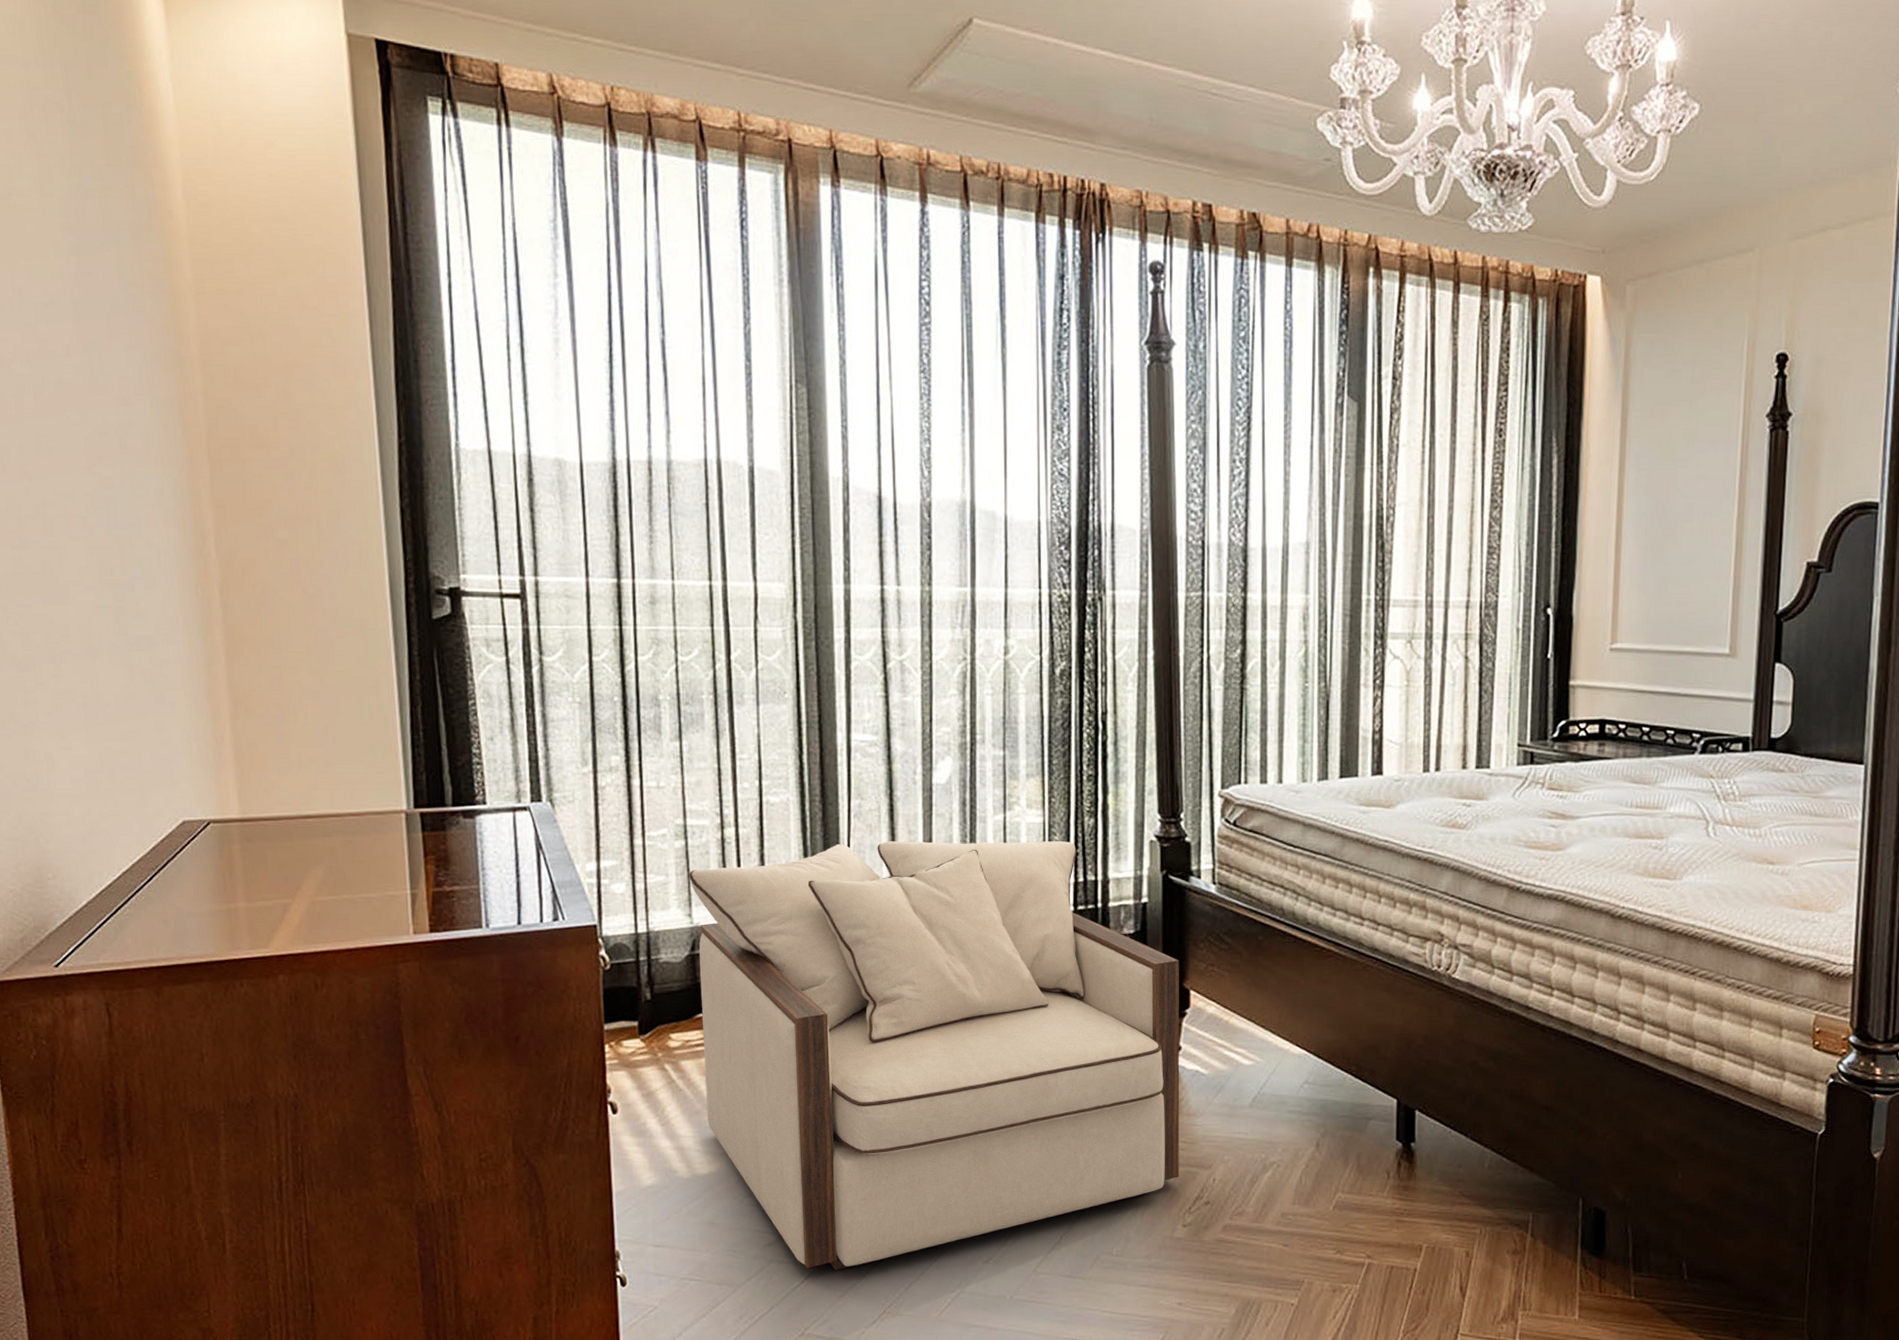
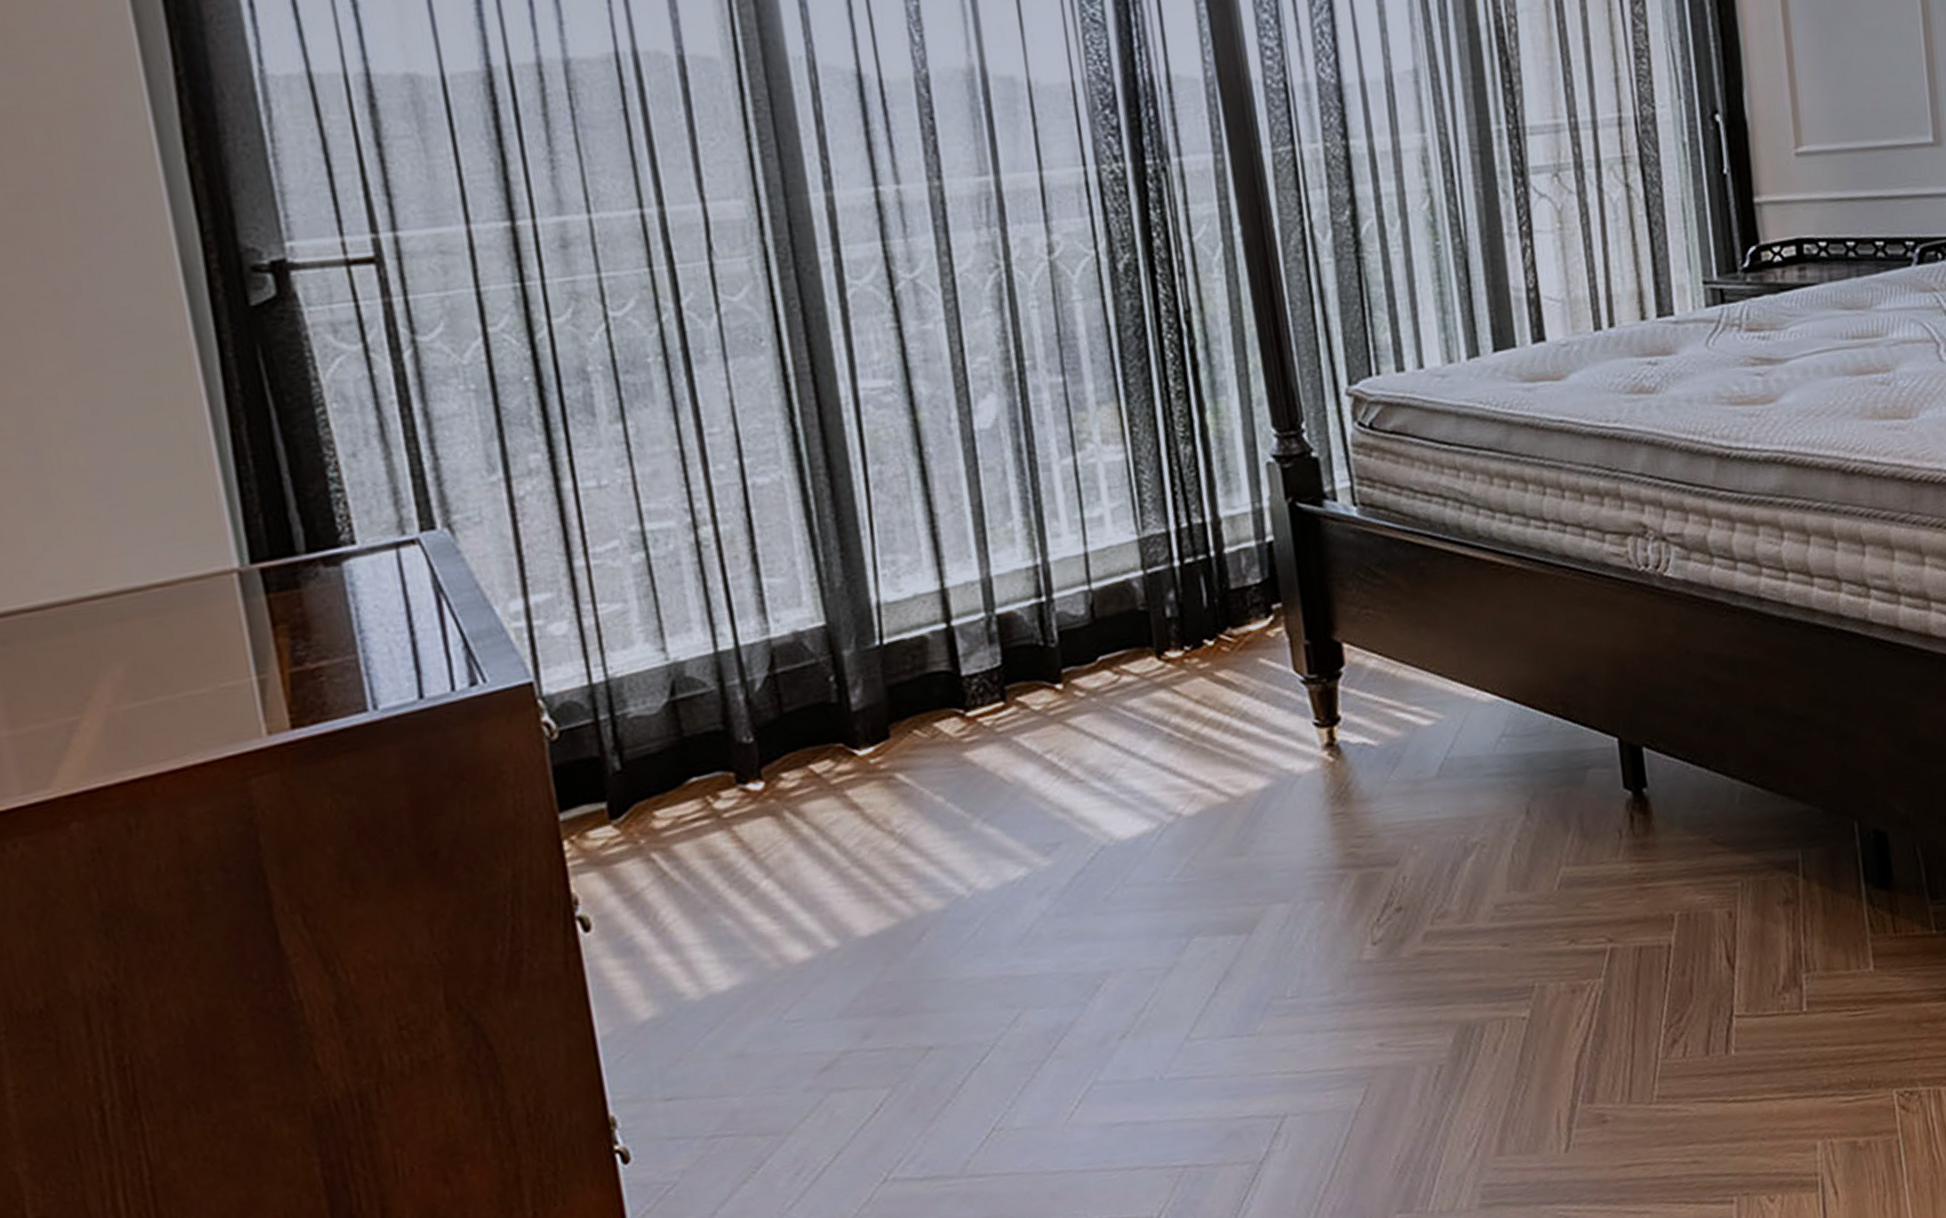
armchair: present [689,841,1180,1271] -> none [655,478,1360,1092]

